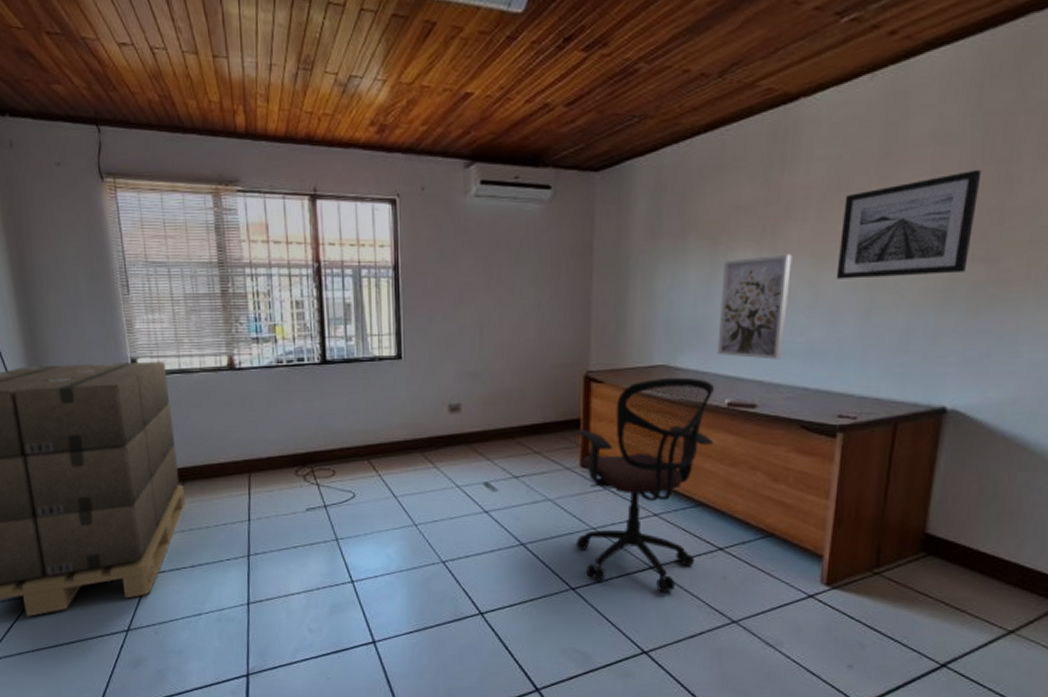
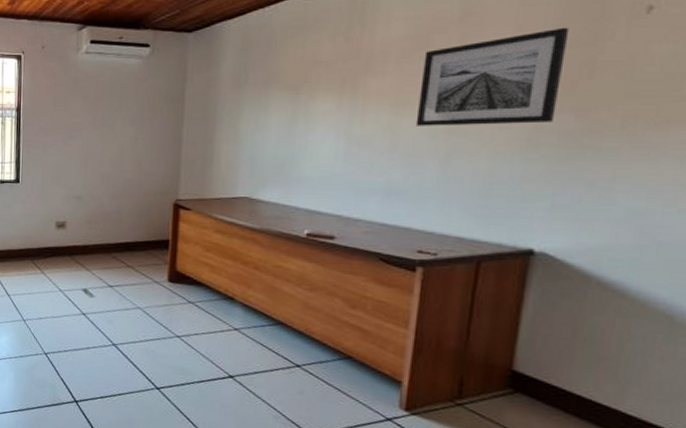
office chair: present [575,377,714,594] -> none [161,208,294,402]
wall art: present [717,254,792,360] -> none [297,103,372,197]

